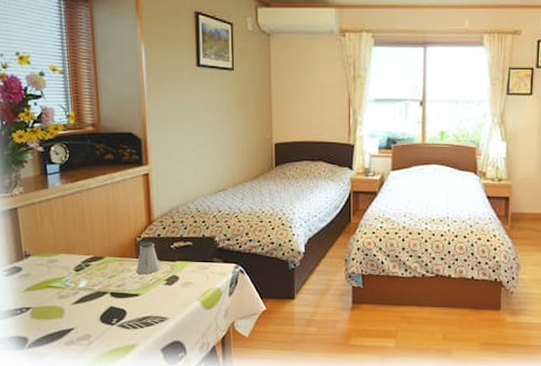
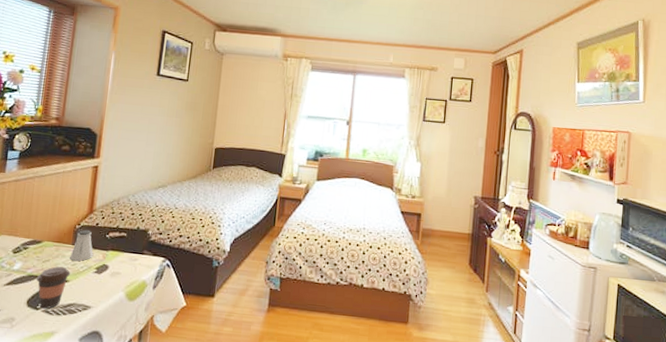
coffee cup: none [105,281,140,324] -> present [36,266,70,309]

